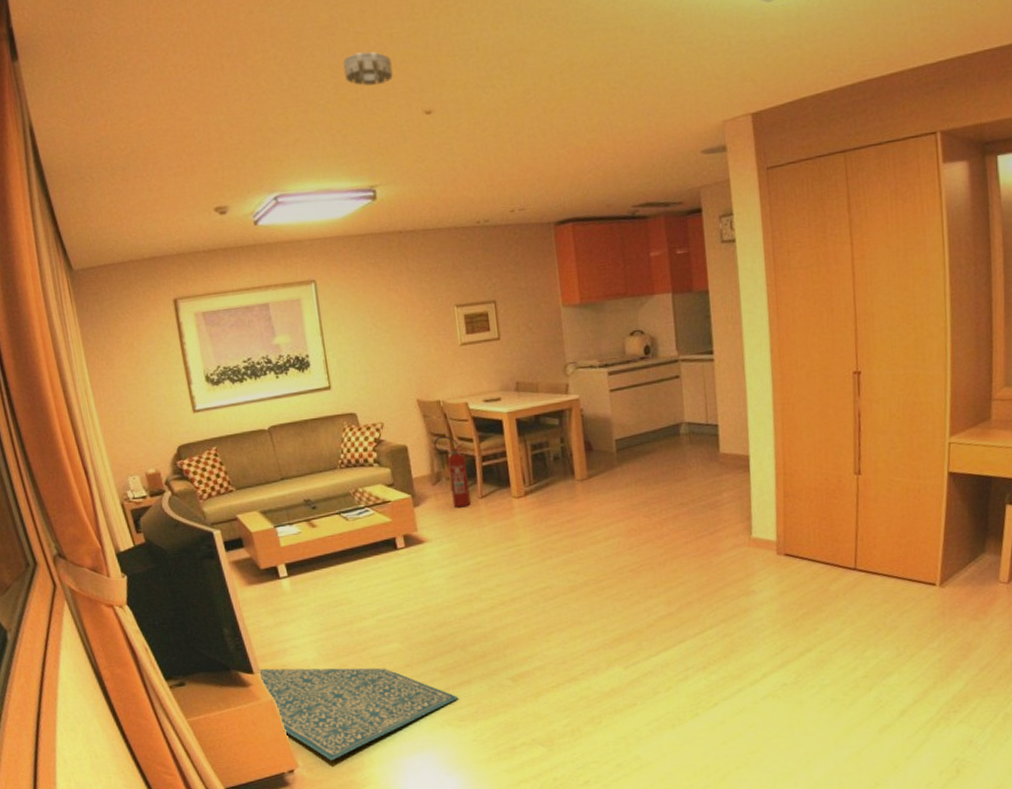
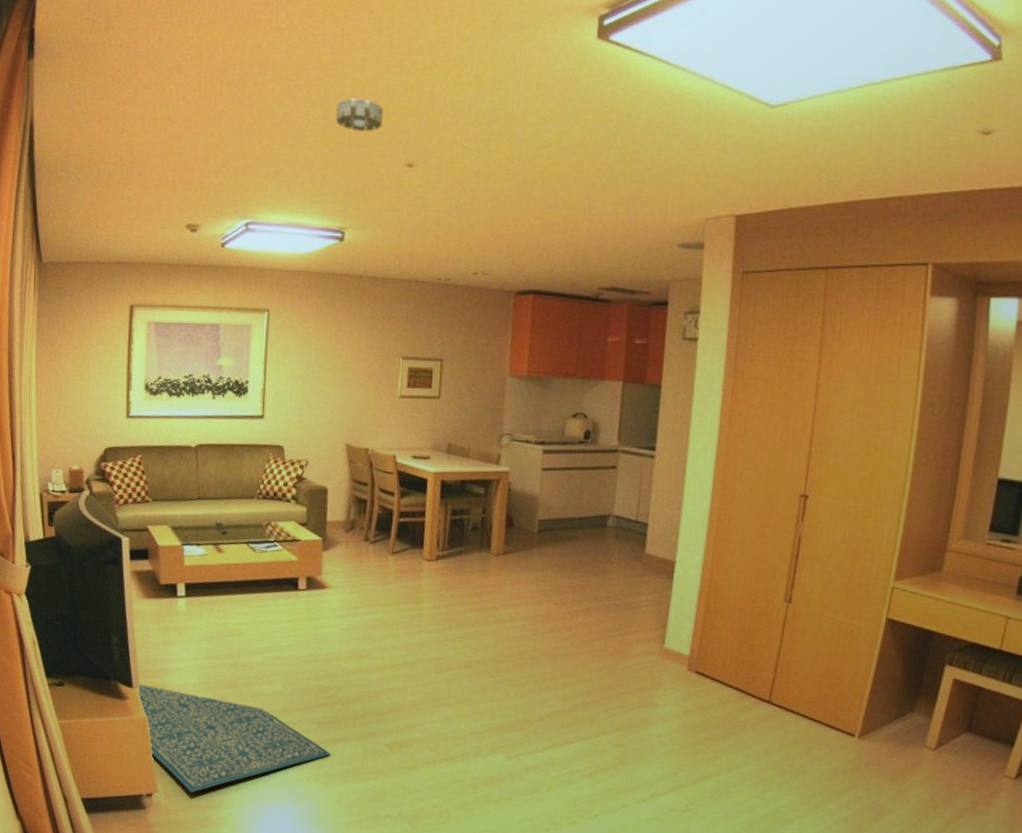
fire extinguisher: present [433,435,471,508] -> none [353,484,387,561]

